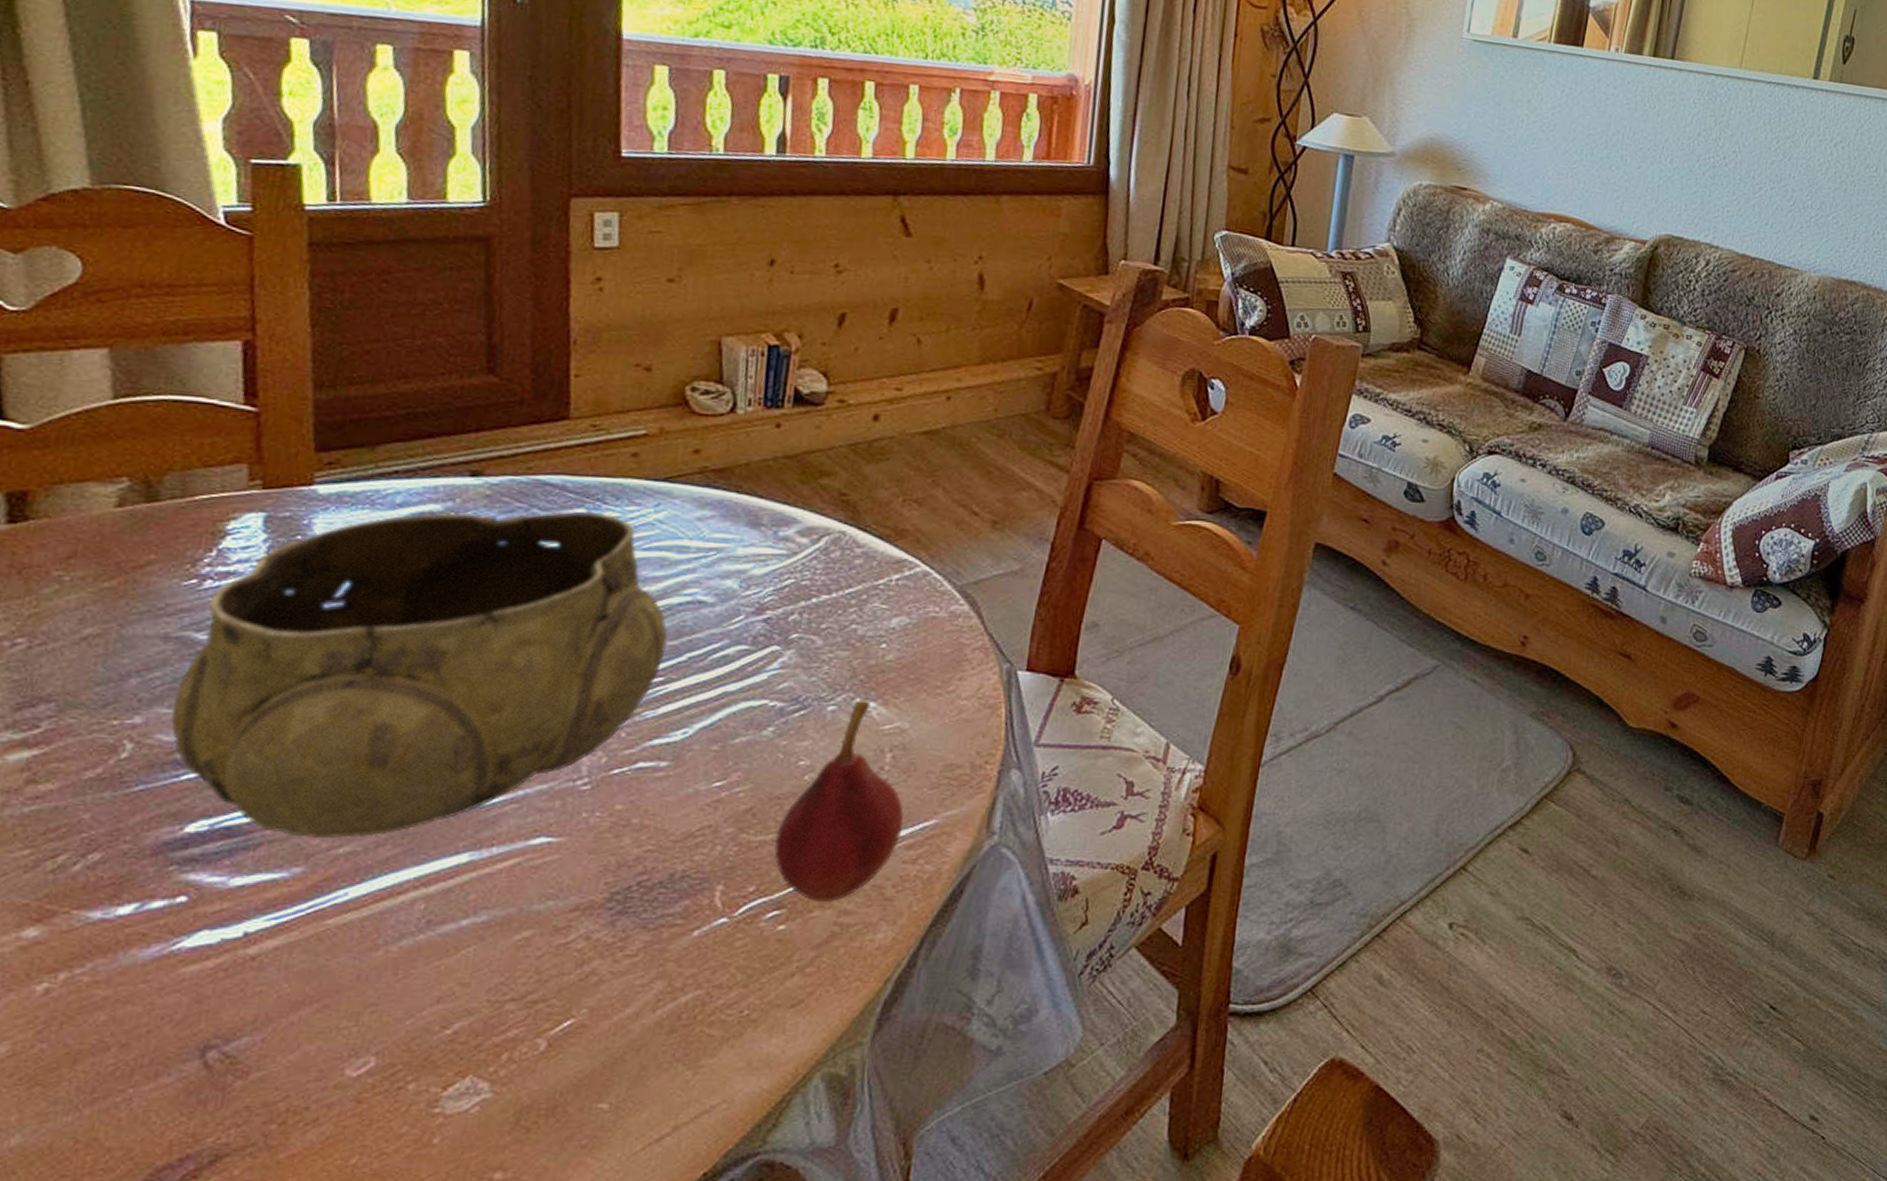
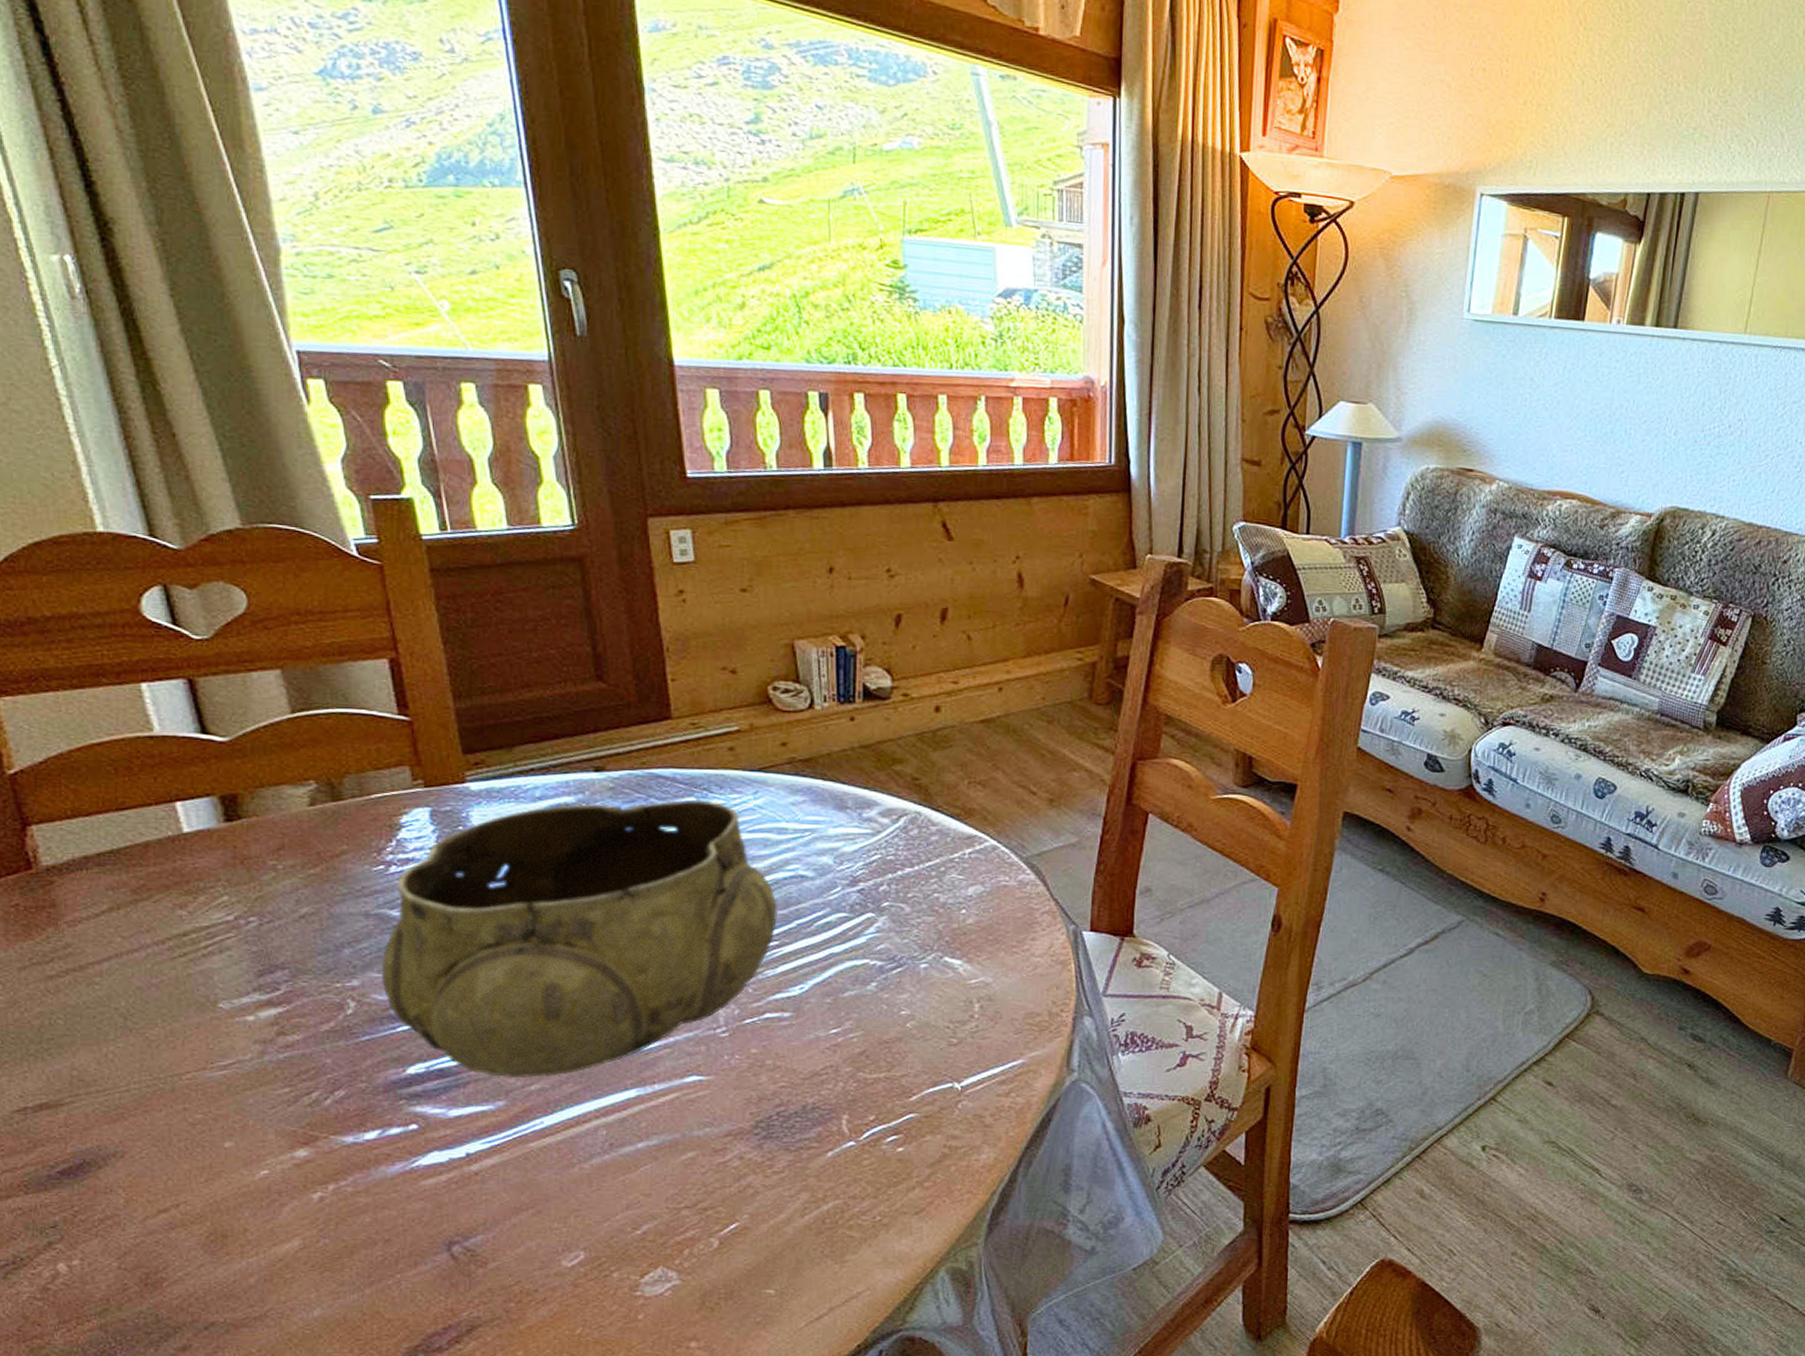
fruit: present [774,698,904,903] -> none [888,956,995,1129]

